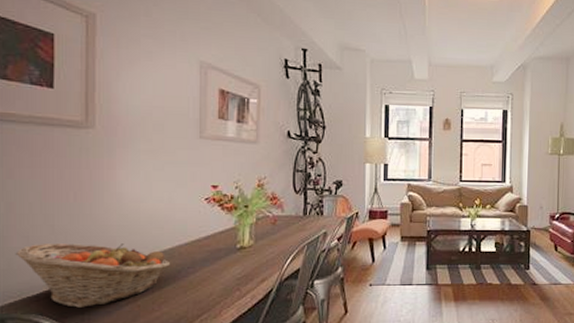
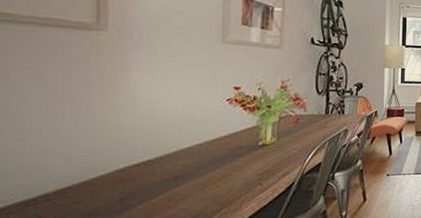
fruit basket: present [15,244,171,308] -> none [9,144,190,209]

